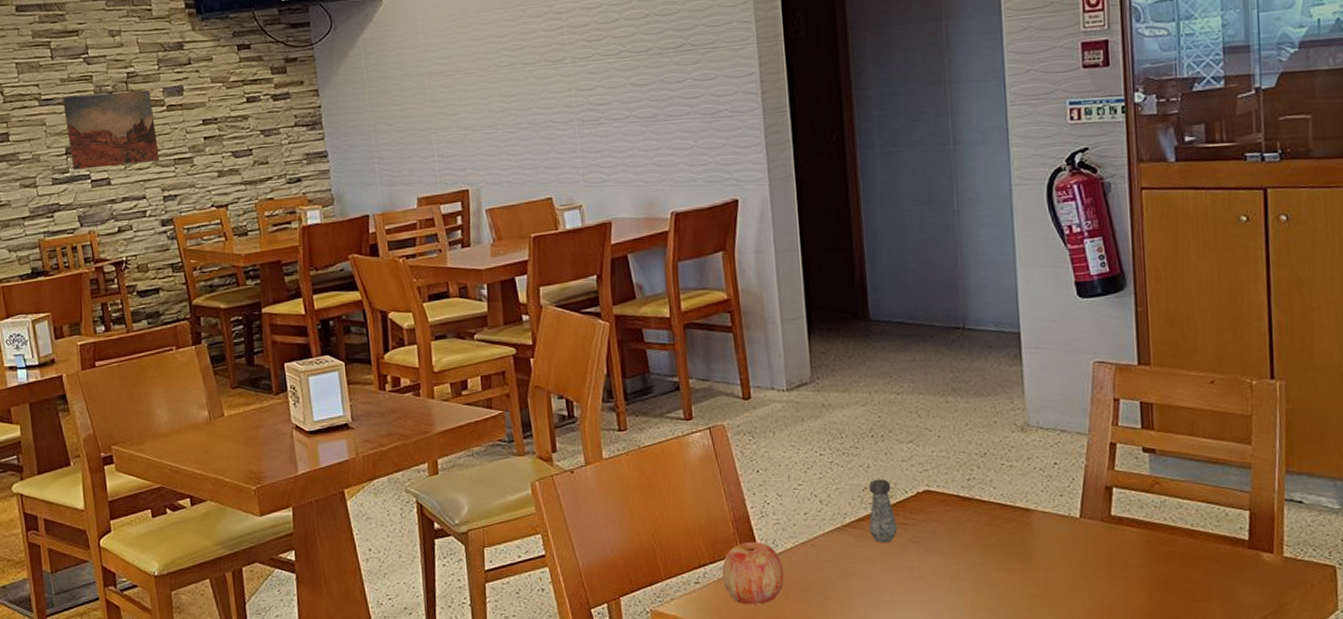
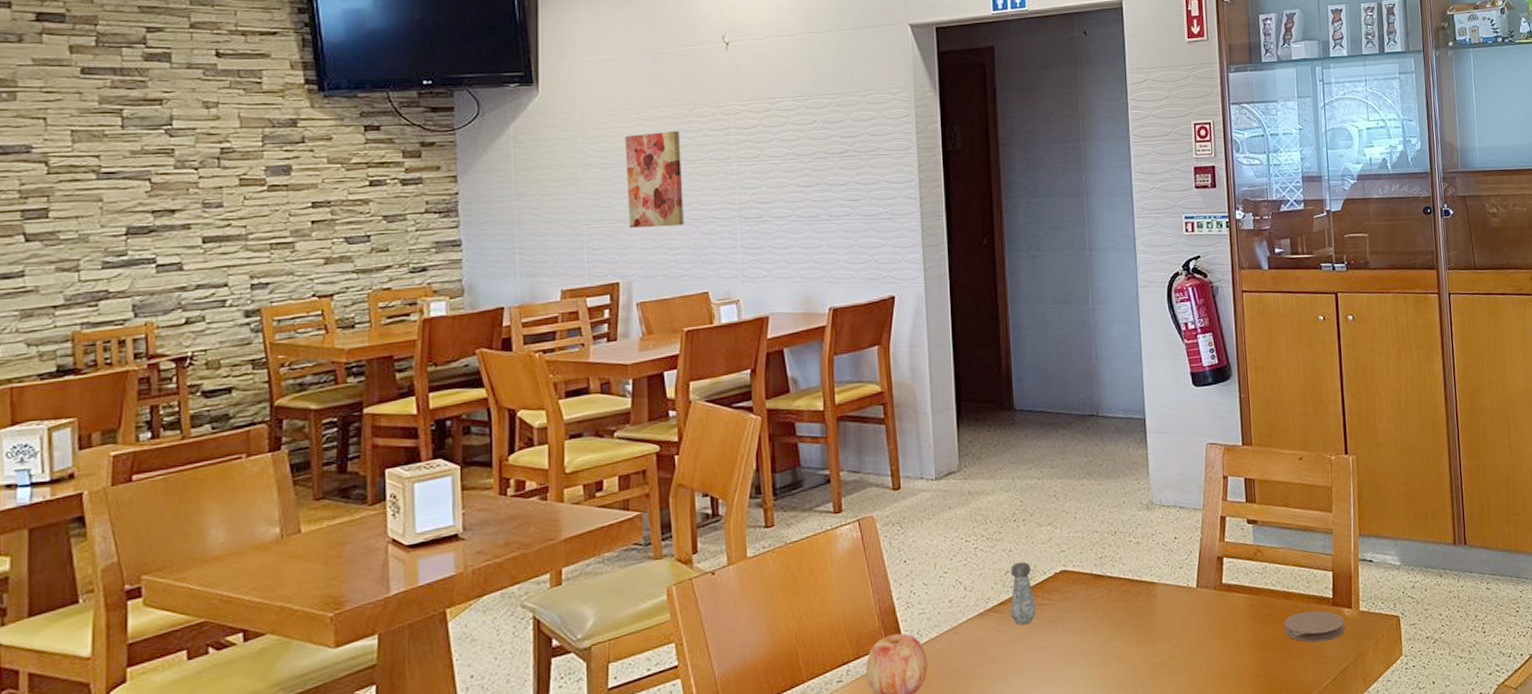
wall art: present [62,89,160,170] -> none [130,167,252,253]
wall art: none [464,33,525,136] -> present [625,130,684,229]
coaster: none [1186,552,1265,587] -> present [1284,610,1346,643]

